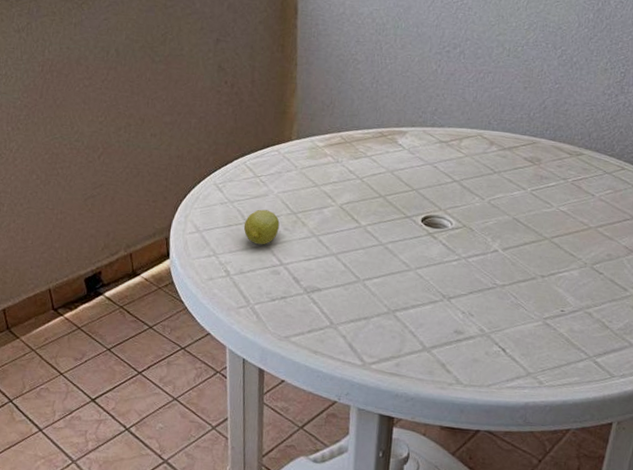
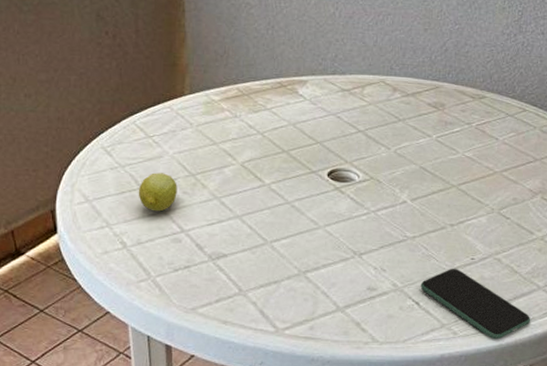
smartphone: none [507,318,621,393] -> present [420,268,531,340]

